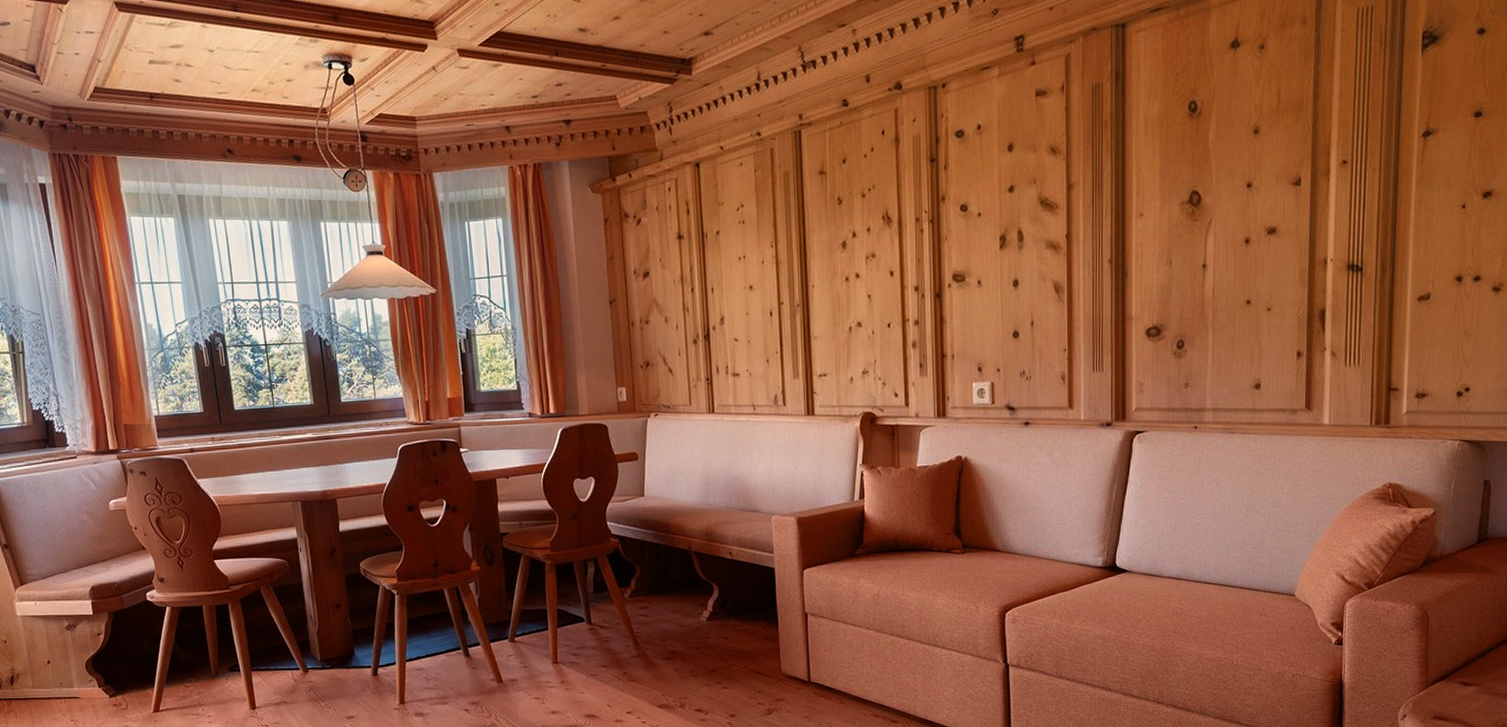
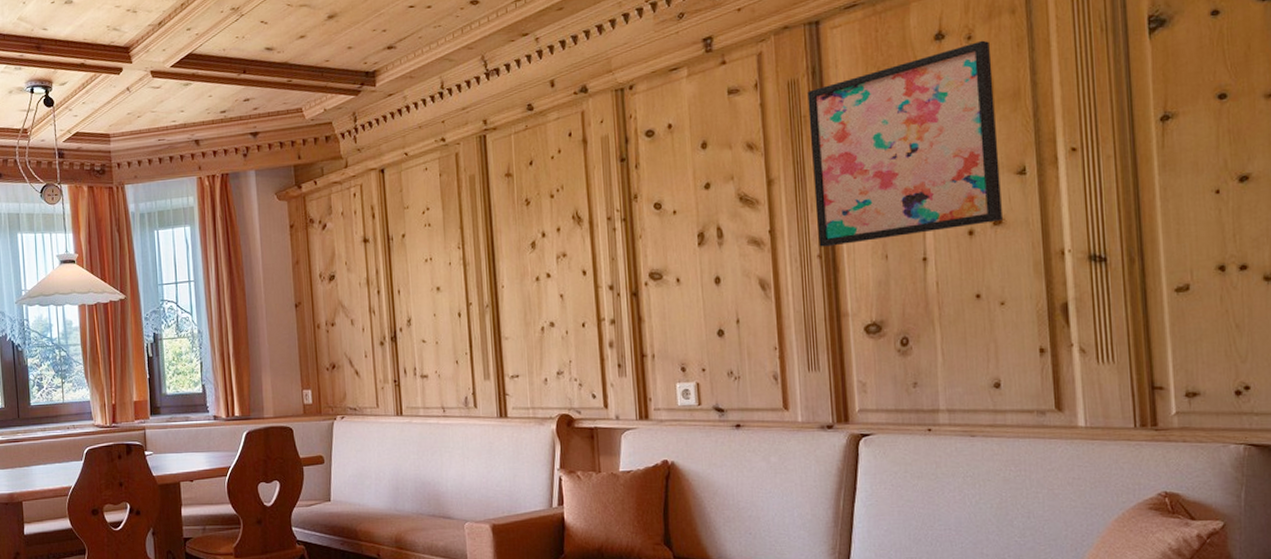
wall art: none [1109,50,1280,252] -> present [807,40,1004,247]

